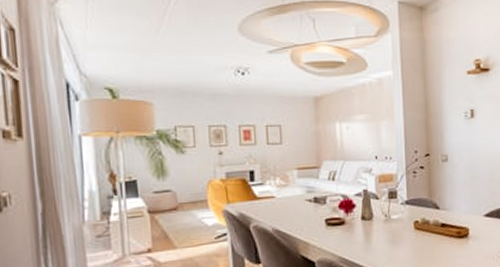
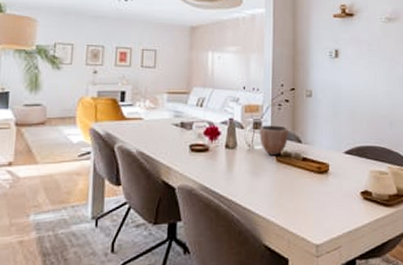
decorative bowl: none [395,193,426,224] -> present [259,125,289,155]

